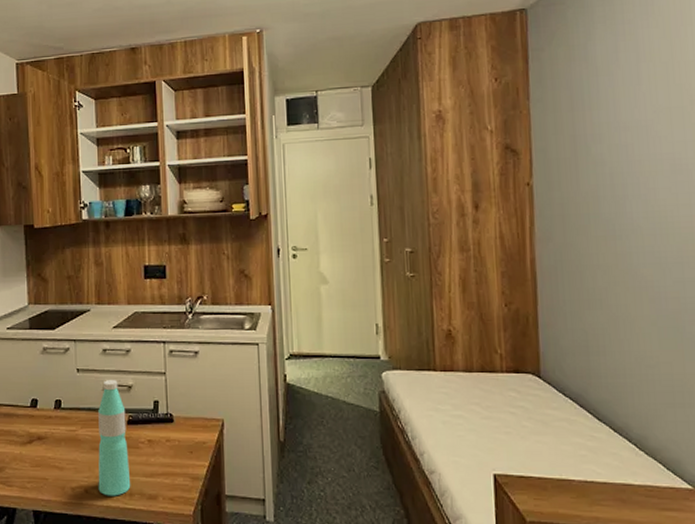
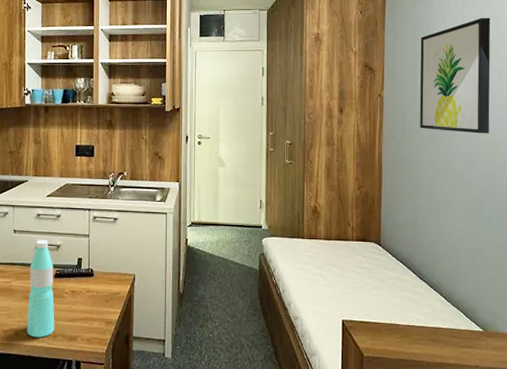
wall art: none [579,72,686,227] -> present [420,17,491,134]

